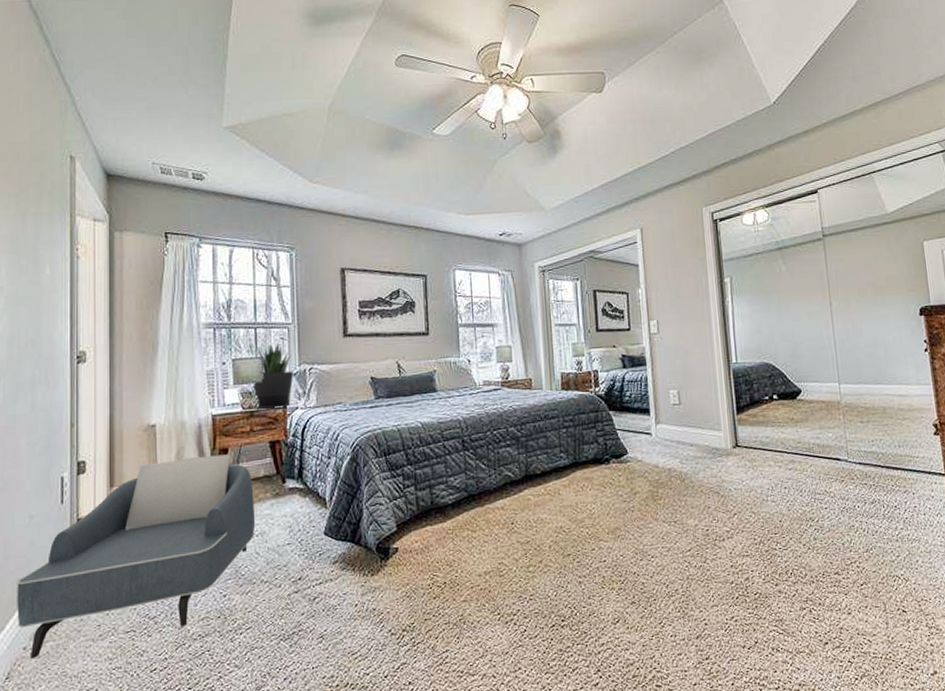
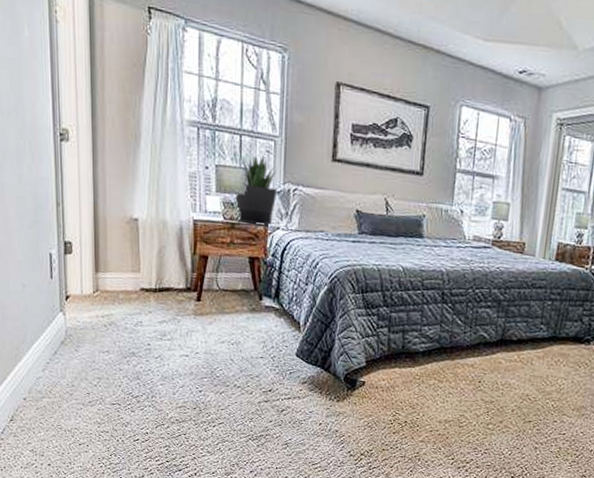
armchair: present [16,454,256,660] -> none [14,255,232,410]

